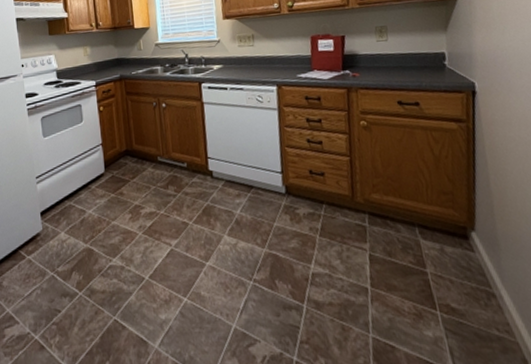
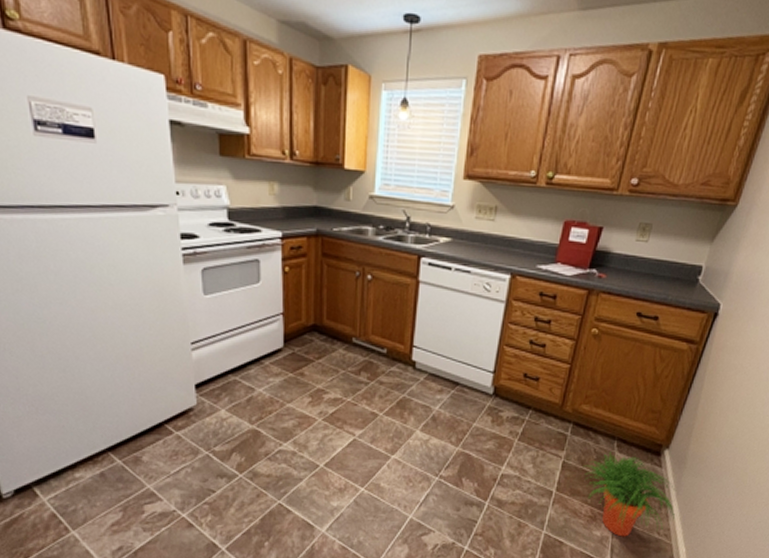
potted plant: none [390,239,511,337] -> present [583,452,676,537]

